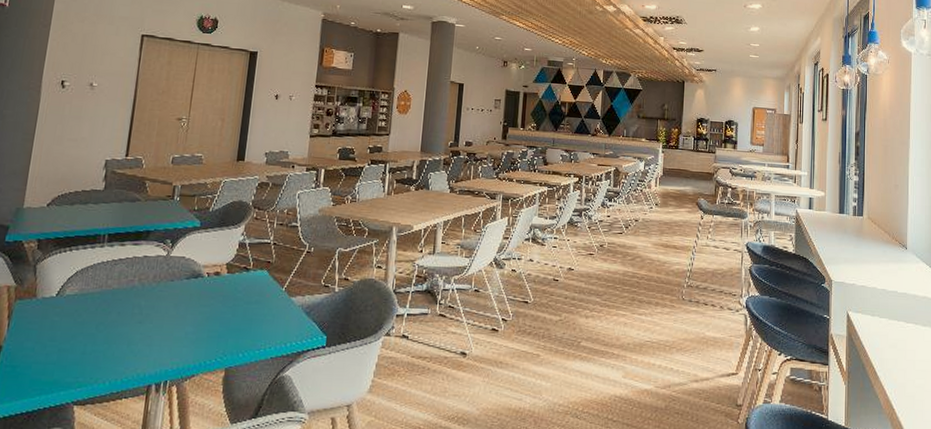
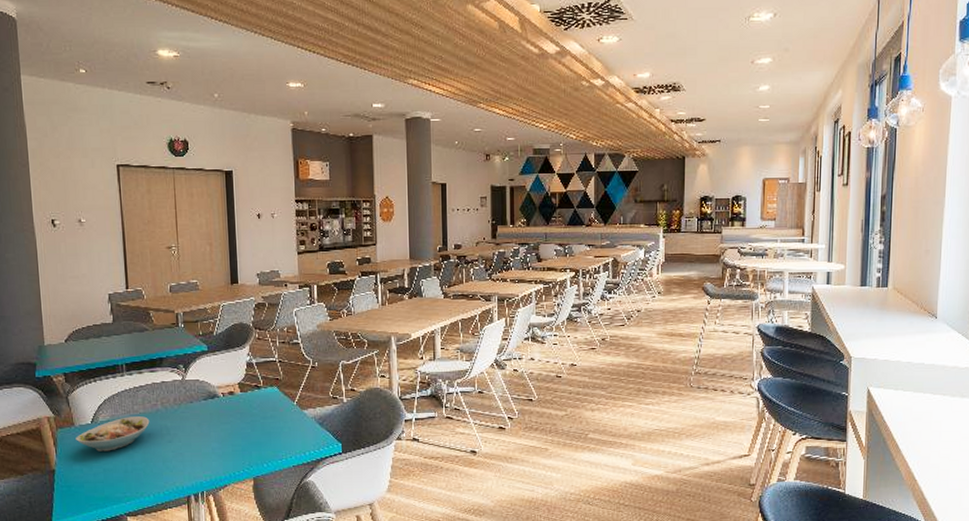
salad: none [34,291,122,329] -> present [76,416,150,452]

